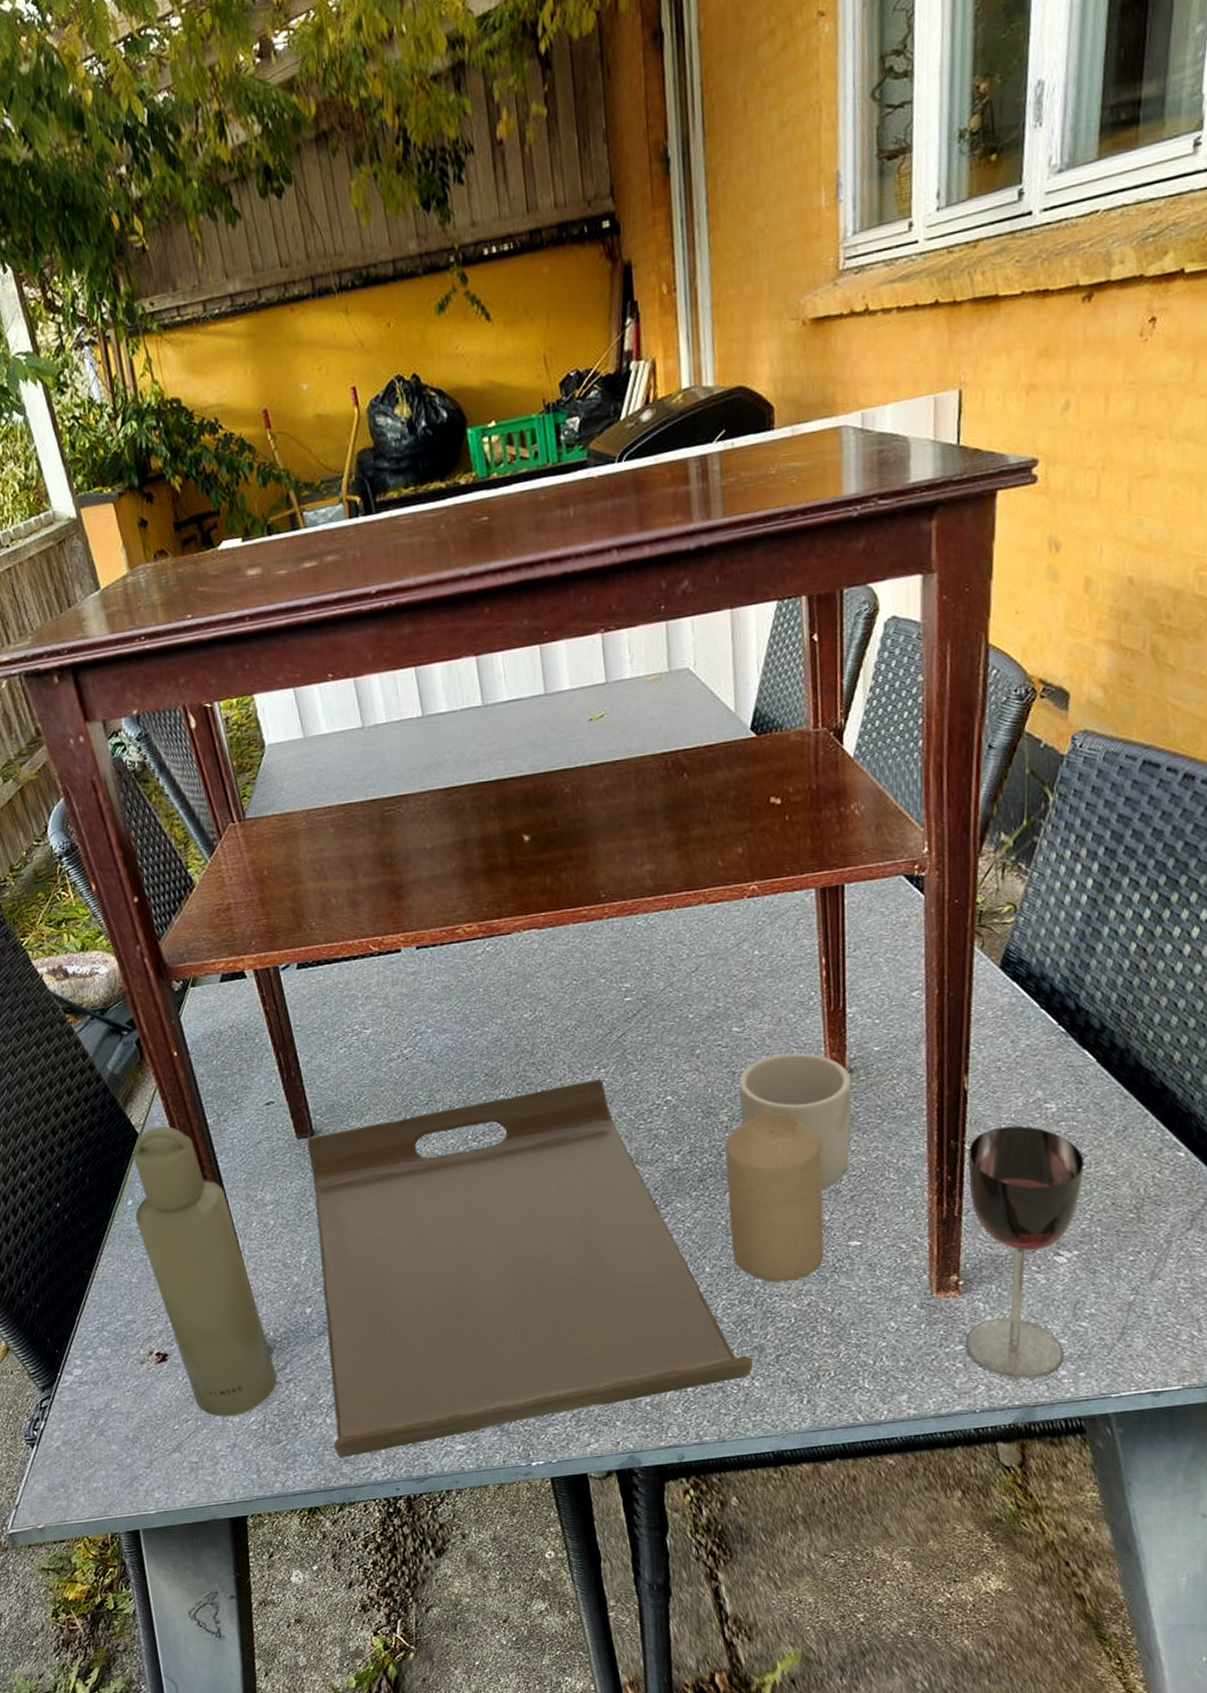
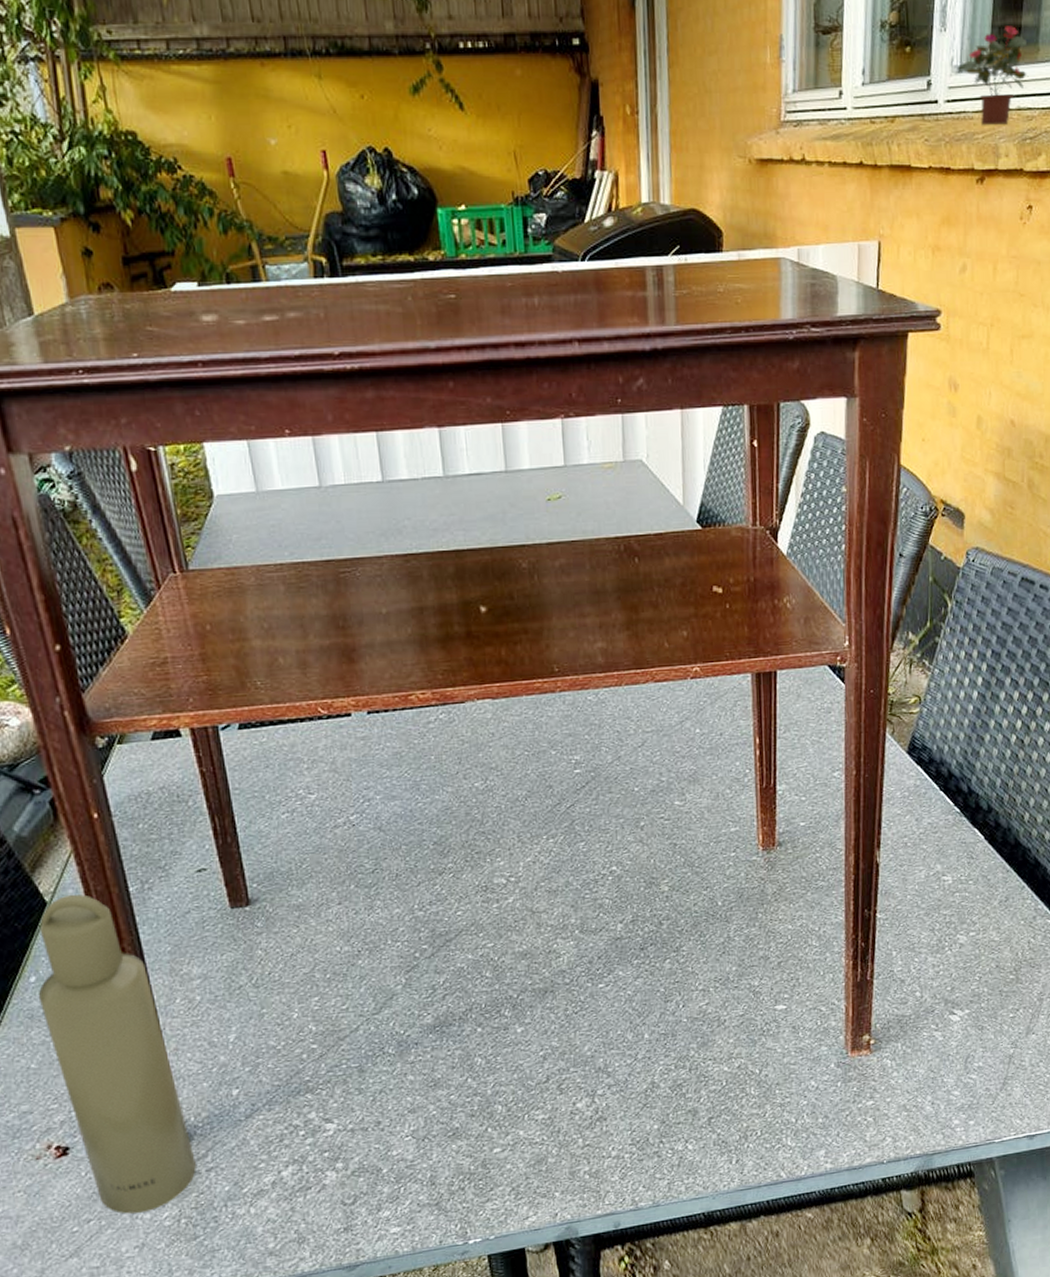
serving tray: present [307,1079,754,1458] -> none [241,849,688,1251]
candle: present [724,1109,824,1282] -> none [665,880,754,1047]
mug: present [738,1052,852,1191] -> none [678,825,781,958]
wineglass: present [965,1125,1084,1380] -> none [875,896,974,1130]
potted flower: none [1056,102,1151,232] -> present [957,26,1029,126]

